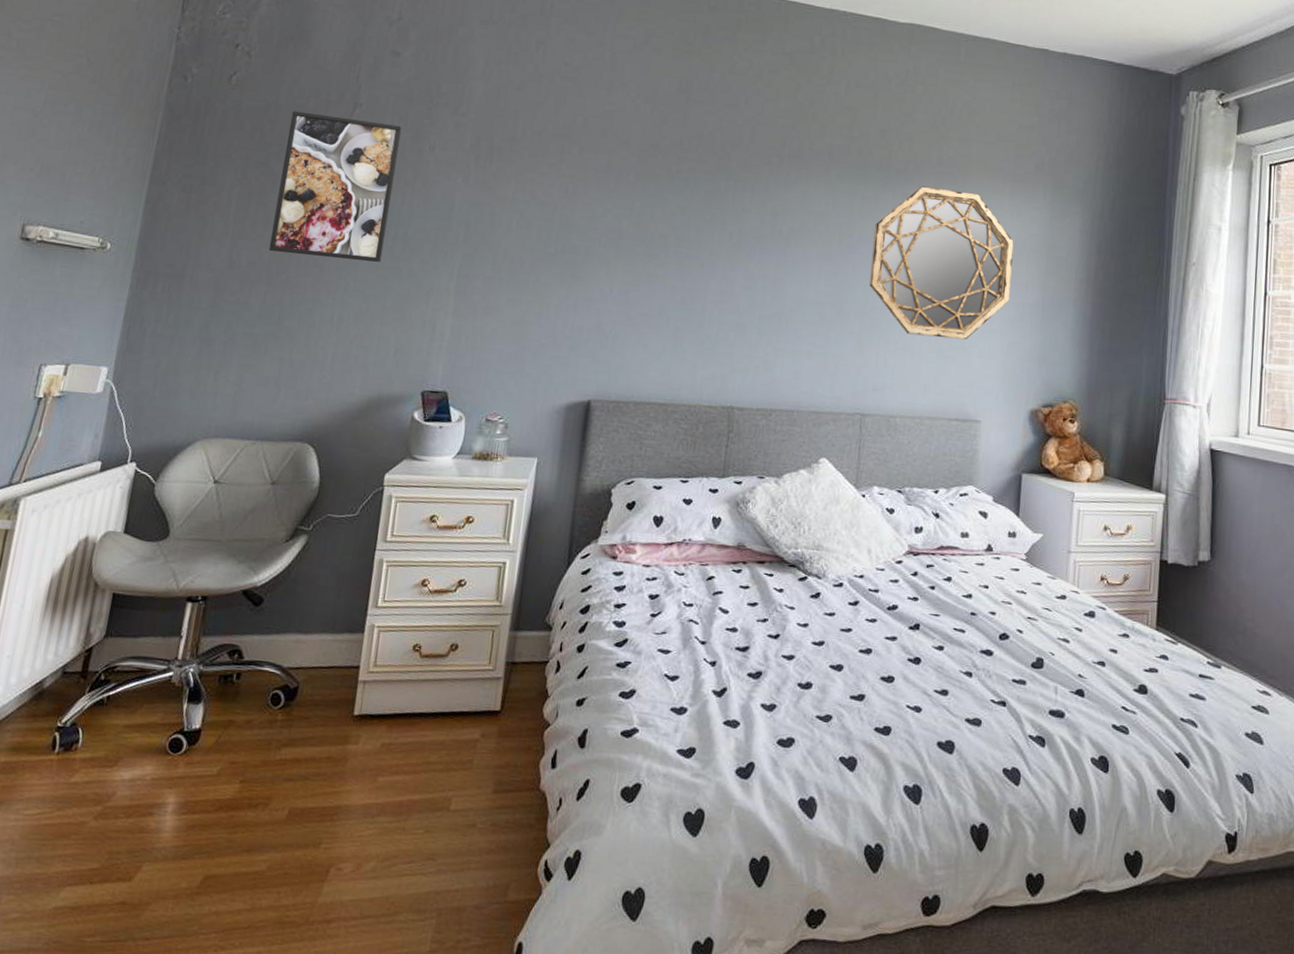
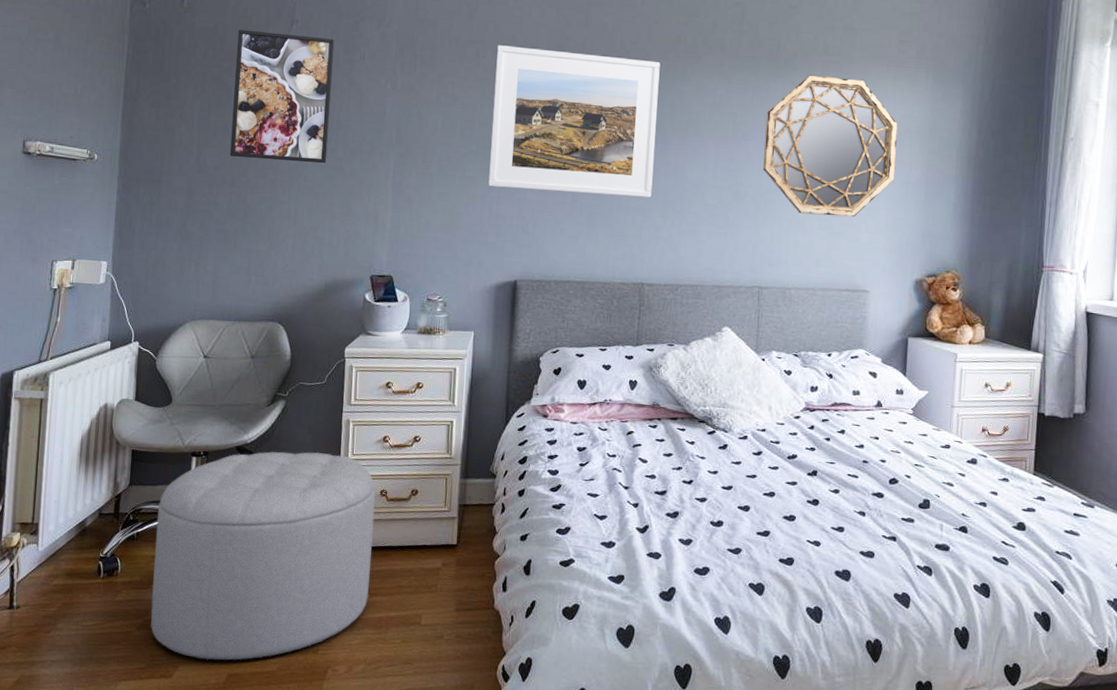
ottoman: none [111,596,408,858] -> present [150,451,376,661]
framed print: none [565,140,763,312] -> present [488,45,661,198]

